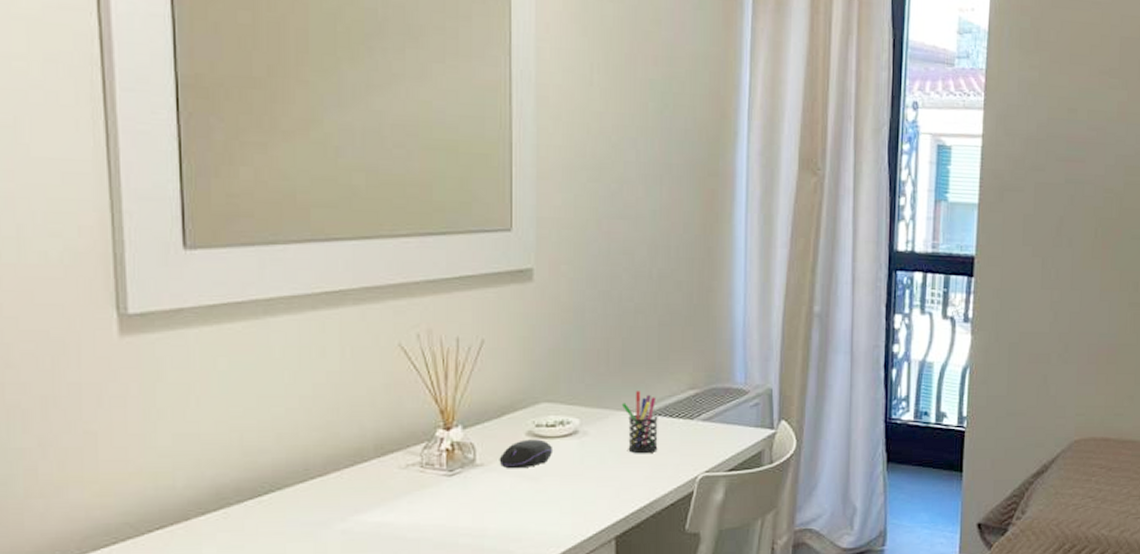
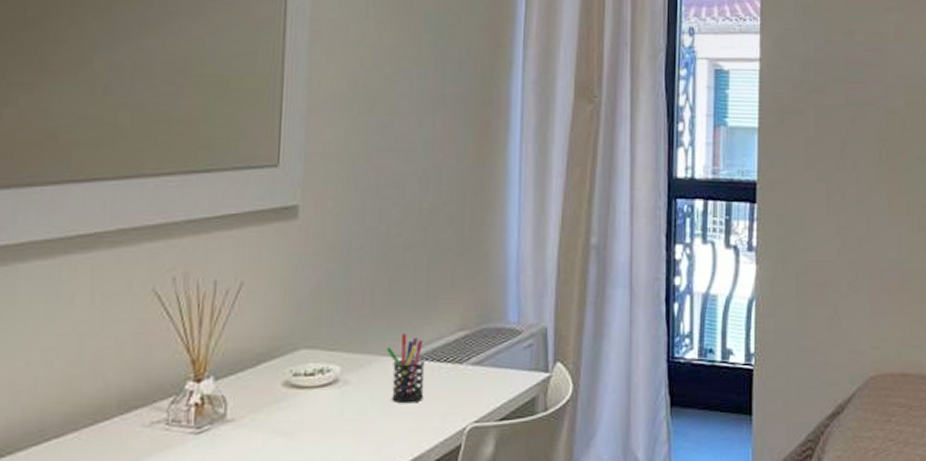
computer mouse: present [499,439,554,469] -> none [251,390,311,424]

